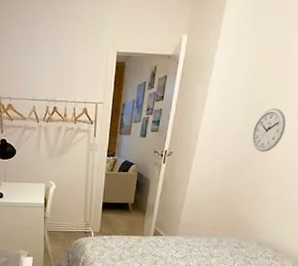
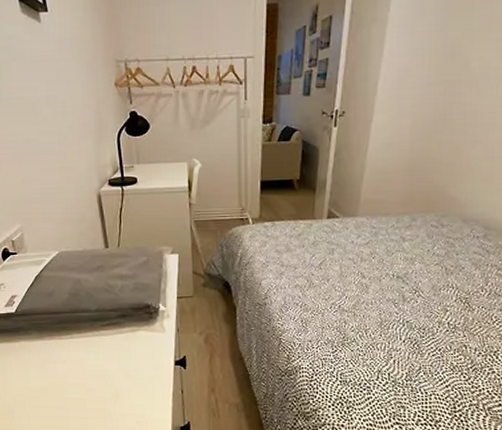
wall clock: present [252,108,286,152] -> none [447,45,490,103]

